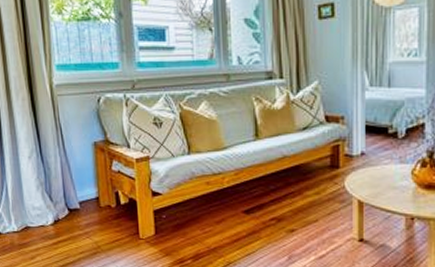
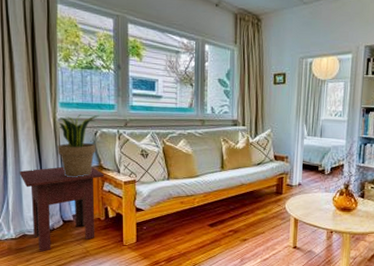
side table: none [16,141,113,248] -> present [19,166,105,252]
potted plant: none [56,77,102,155] -> present [58,113,99,177]

